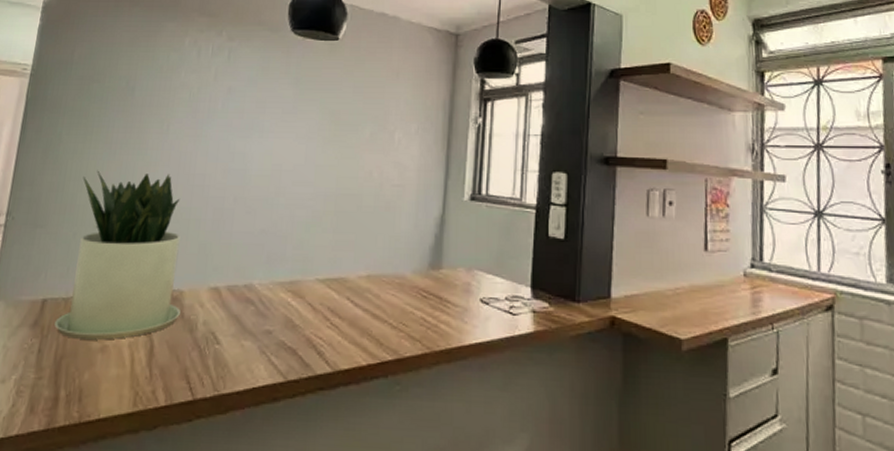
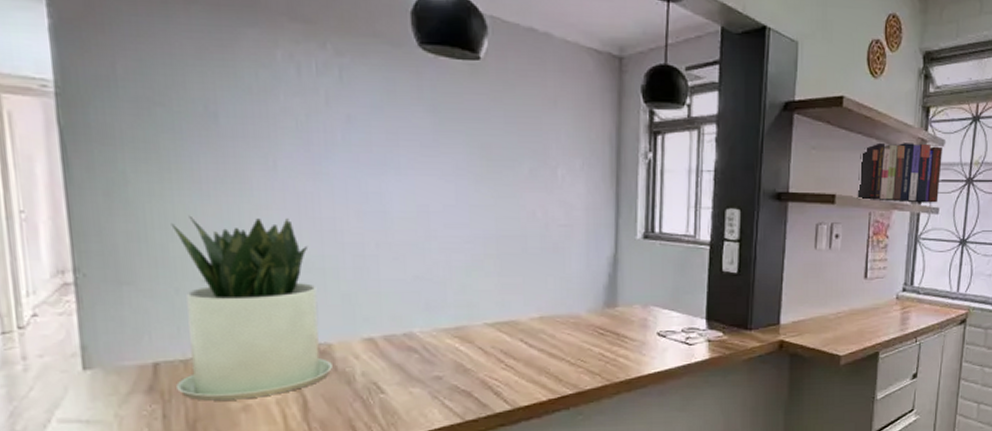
books: none [690,107,784,170] -> present [857,142,943,203]

